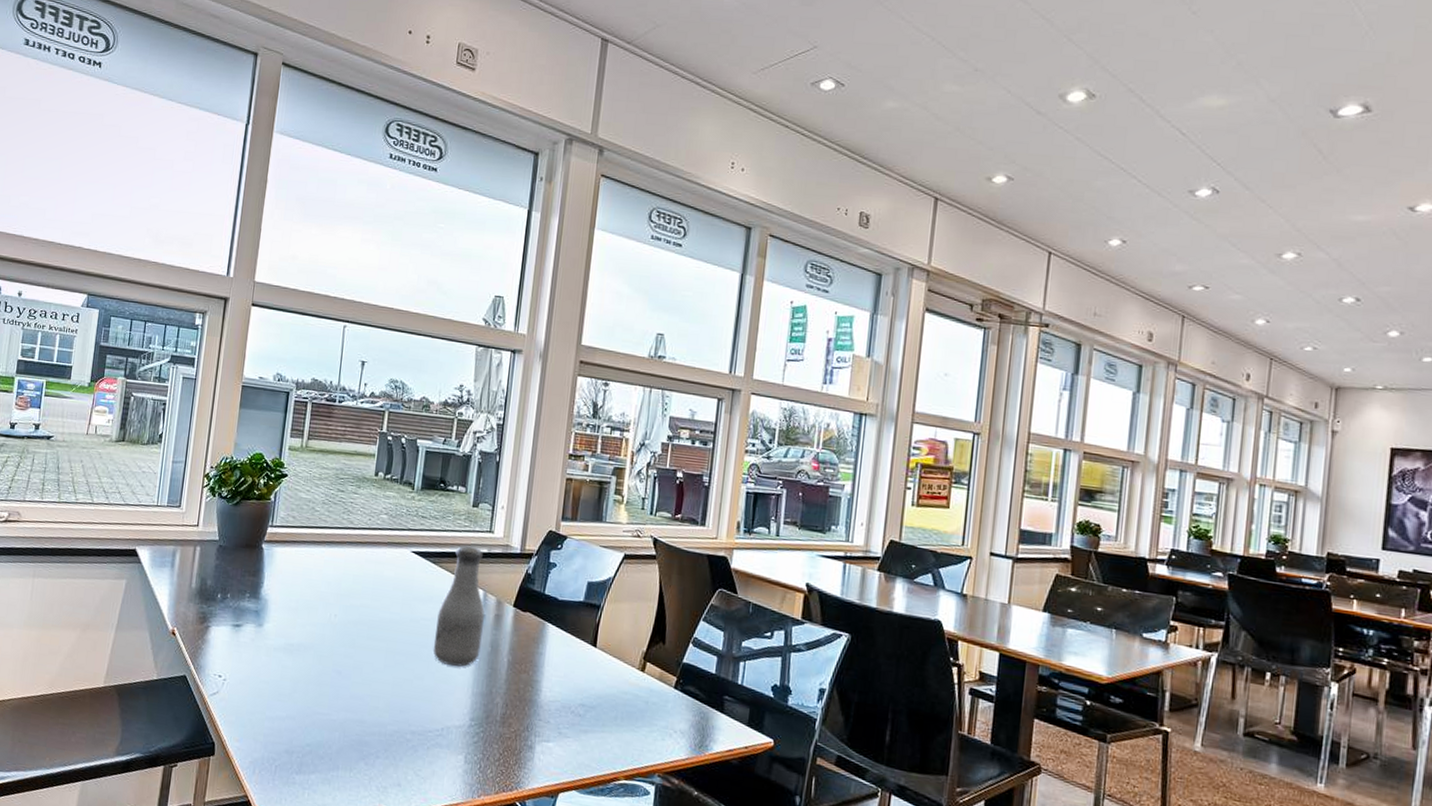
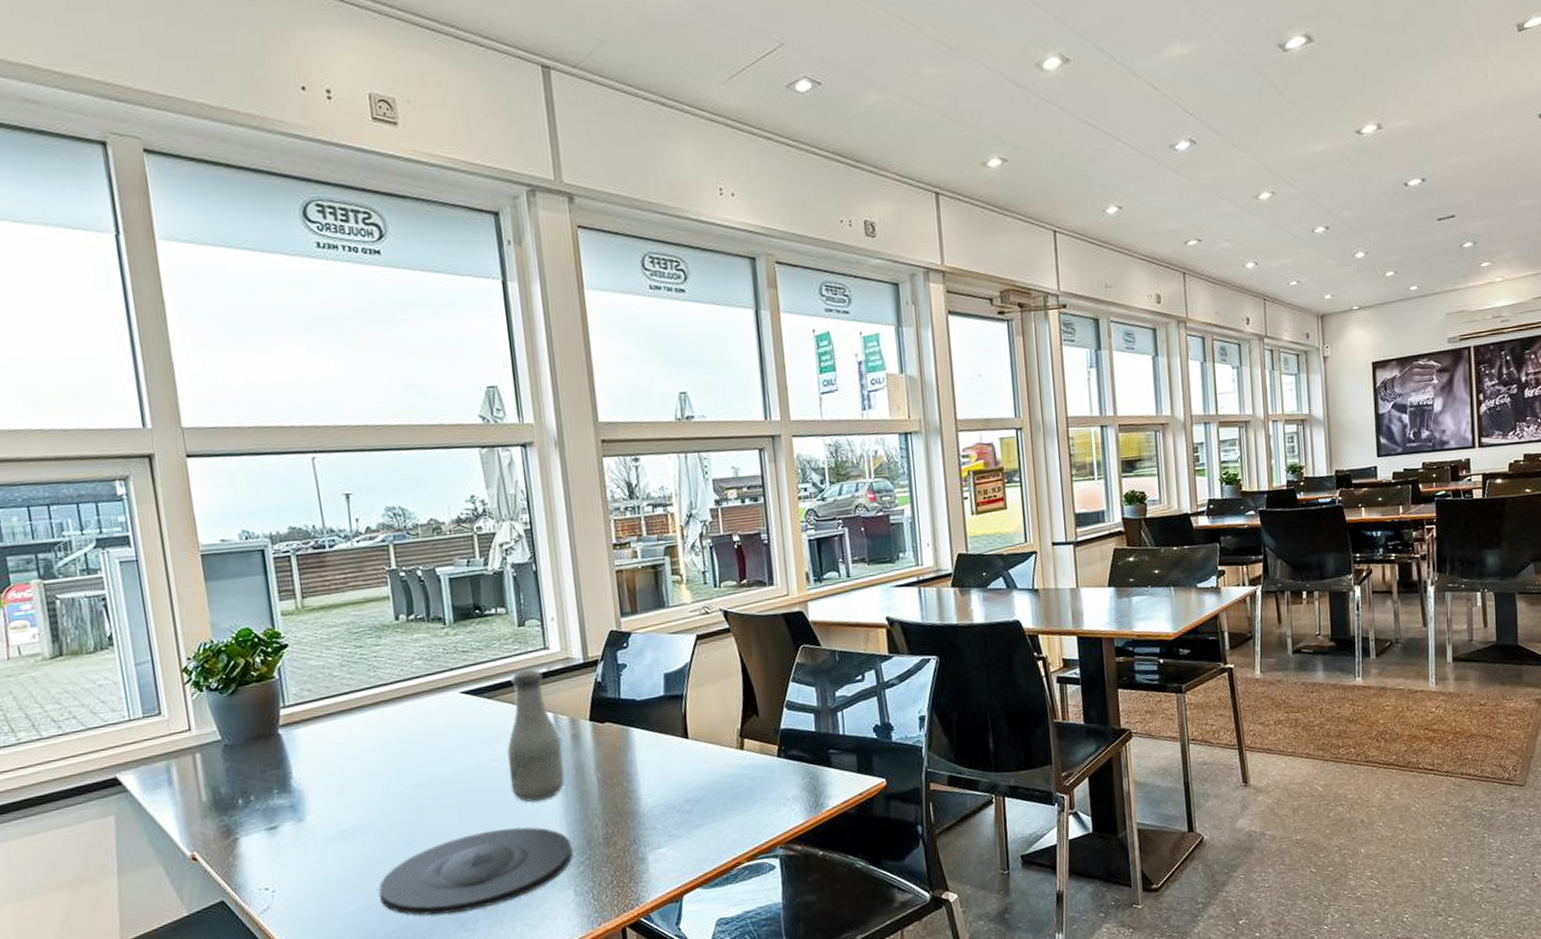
plate: none [304,678,472,748] -> present [378,827,573,915]

